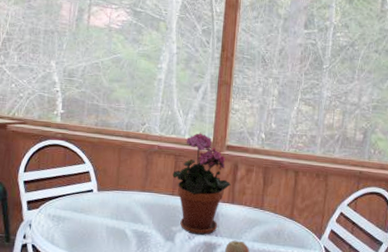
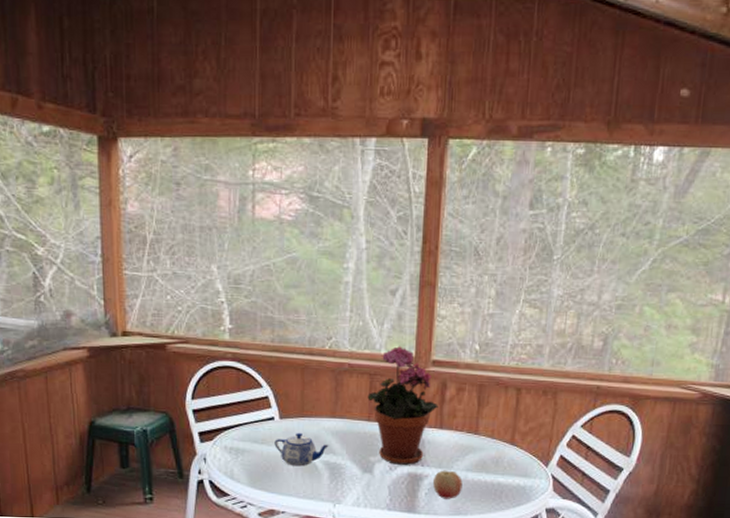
teapot: none [91,203,138,234] -> present [274,432,329,467]

